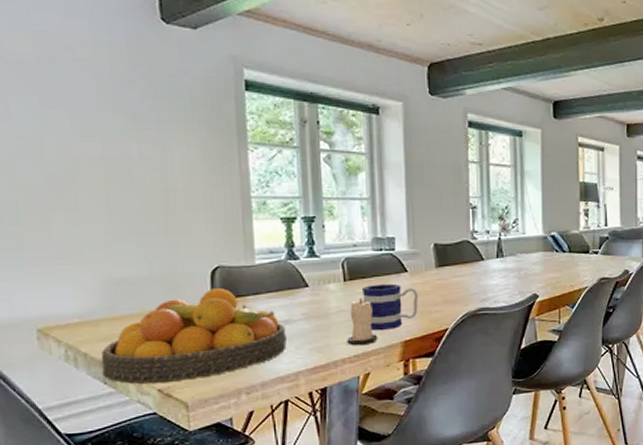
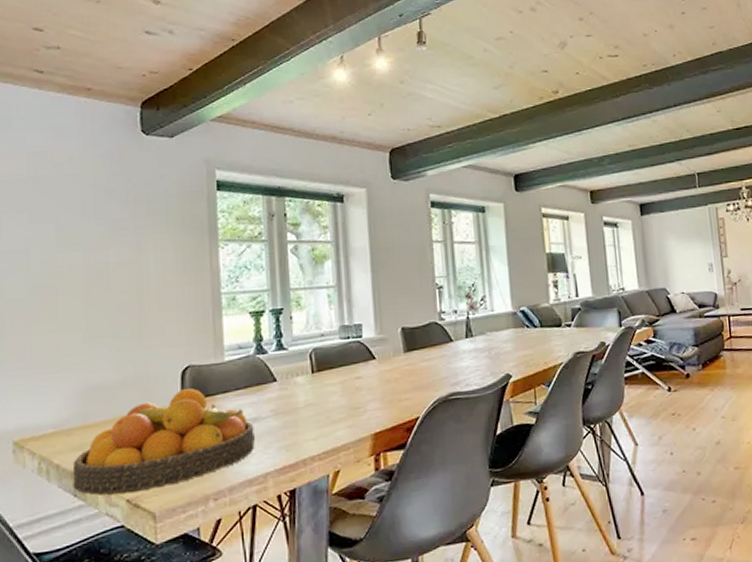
candle: present [347,298,378,346] -> none [315,390,348,442]
mug: present [362,283,418,331] -> none [331,372,388,424]

